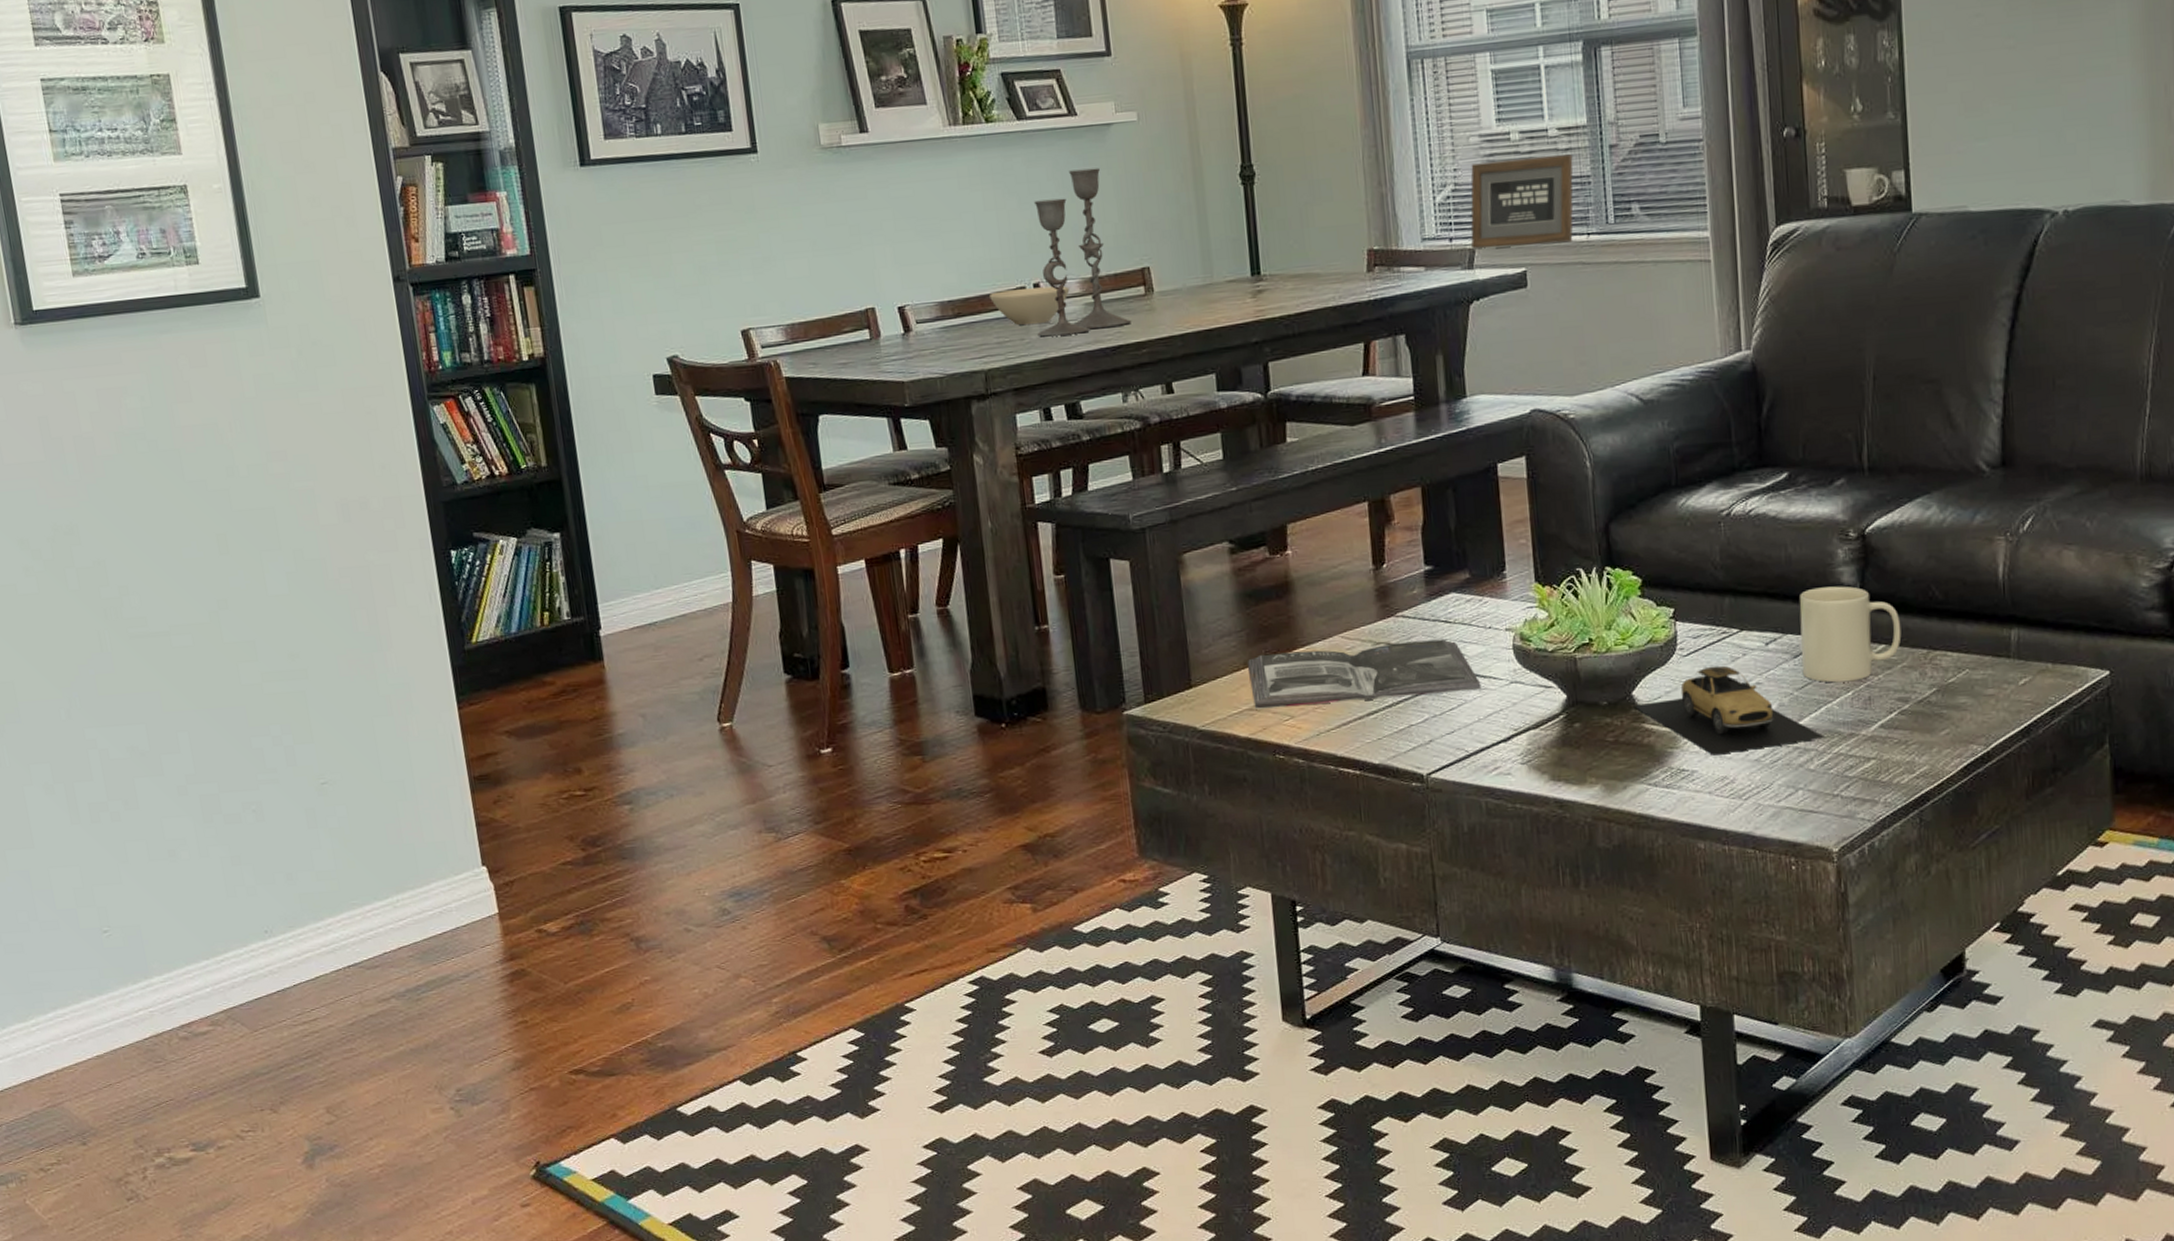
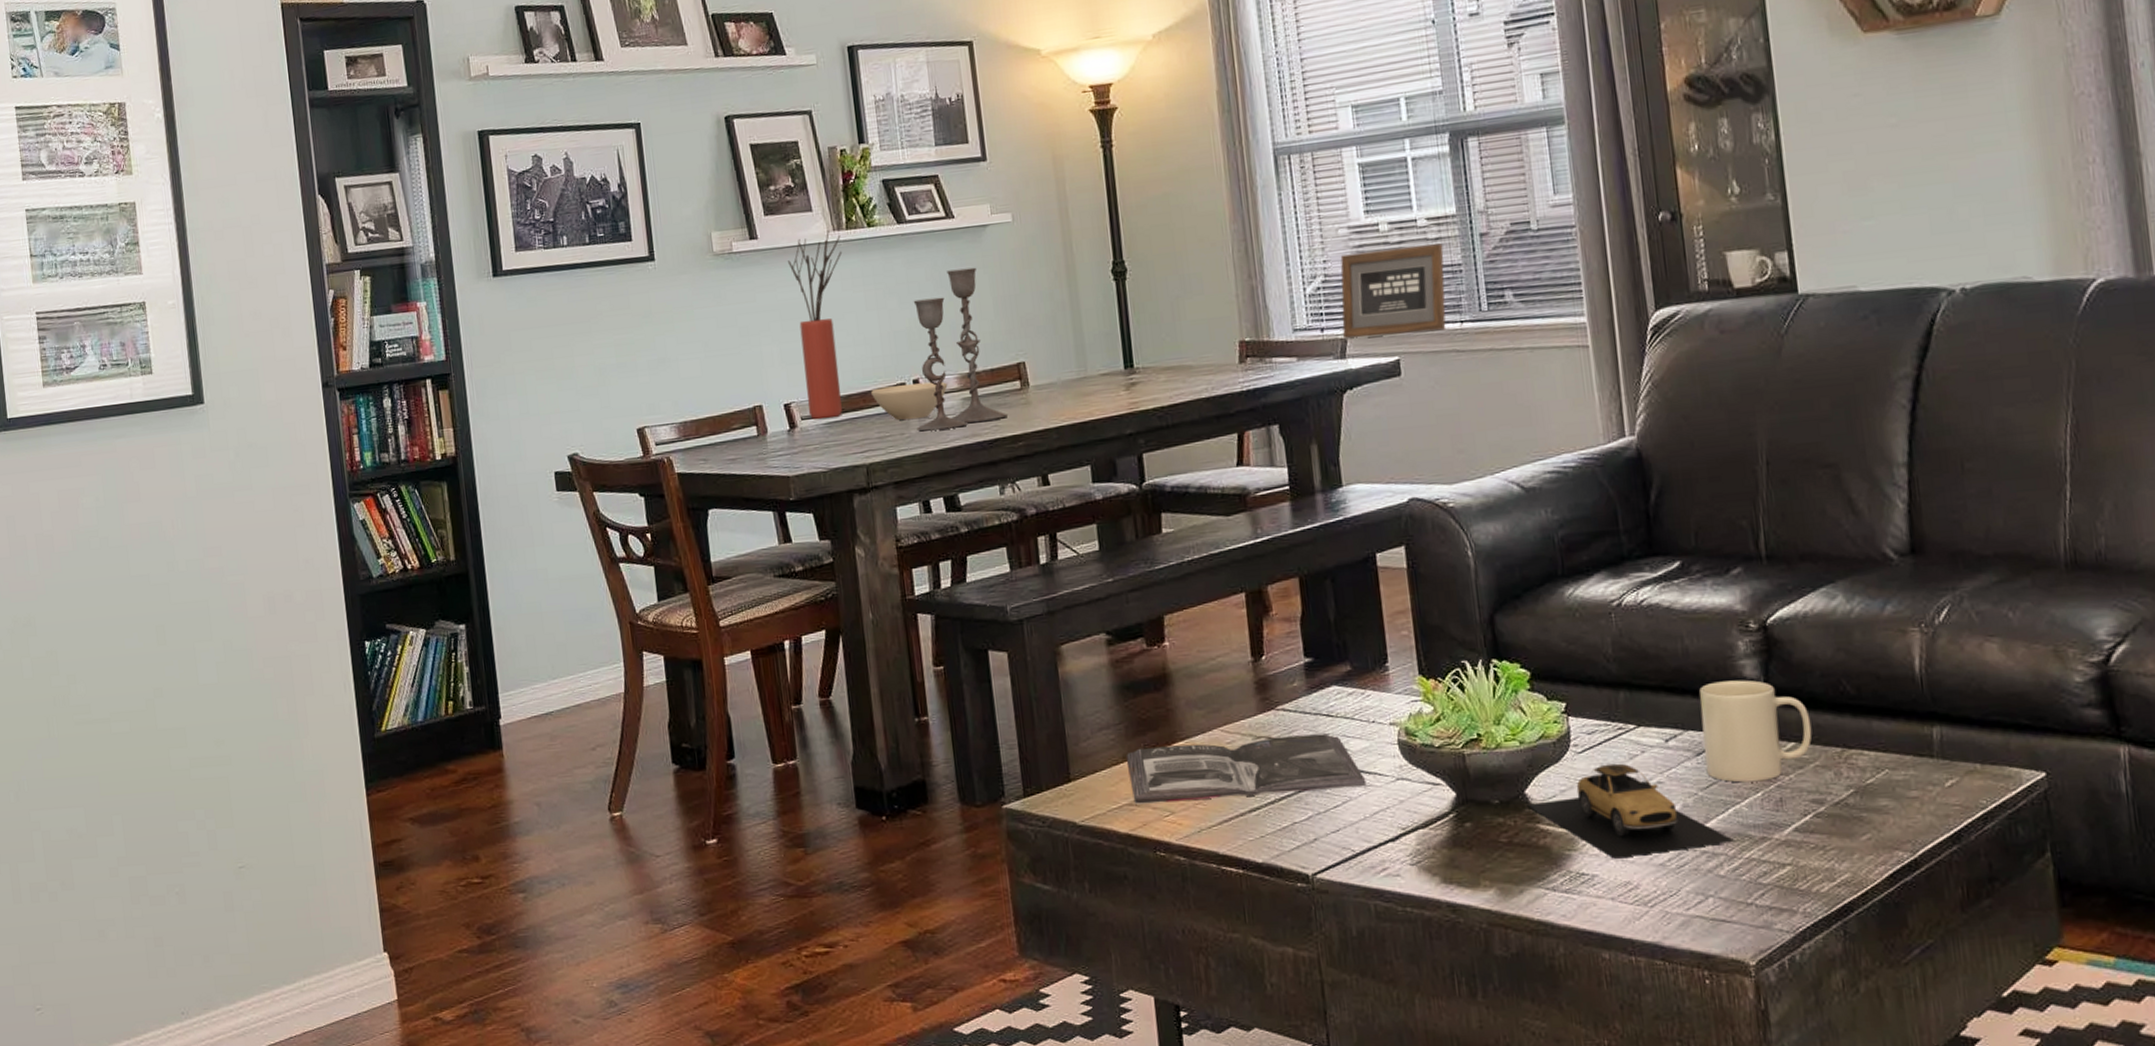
vase: none [901,125,959,323] -> present [788,230,843,419]

